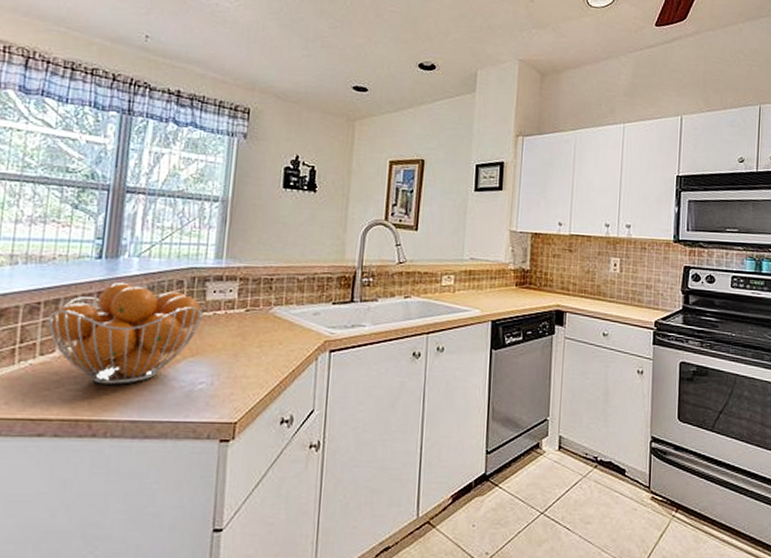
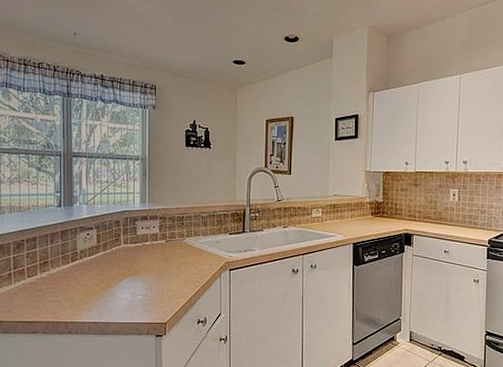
fruit basket: present [46,282,204,385] -> none [29,223,136,297]

